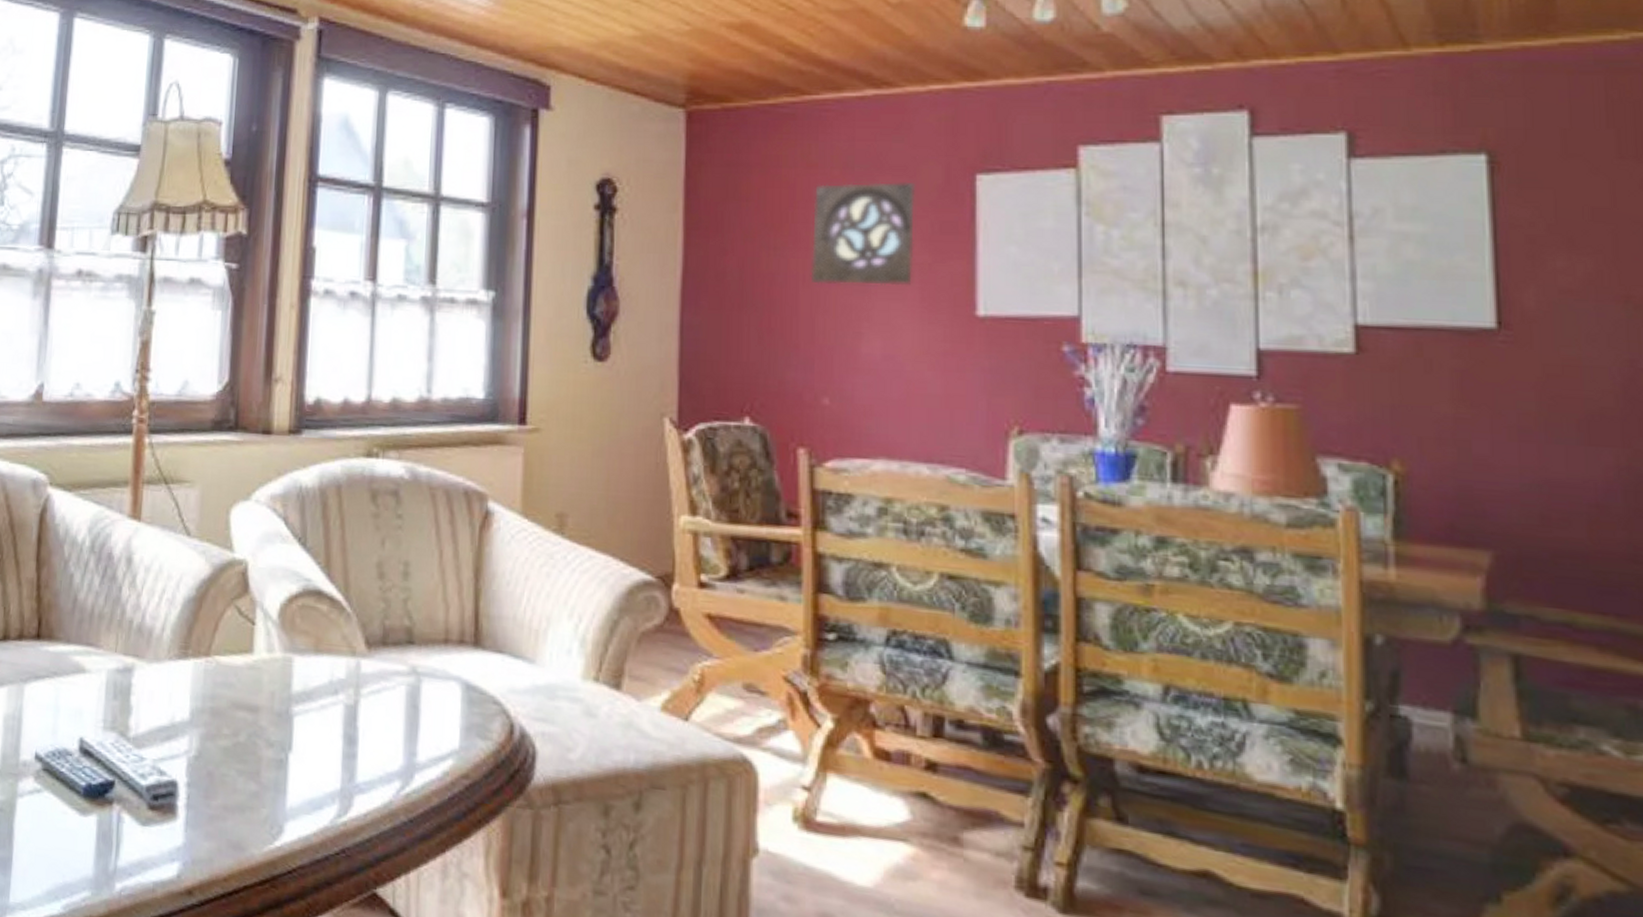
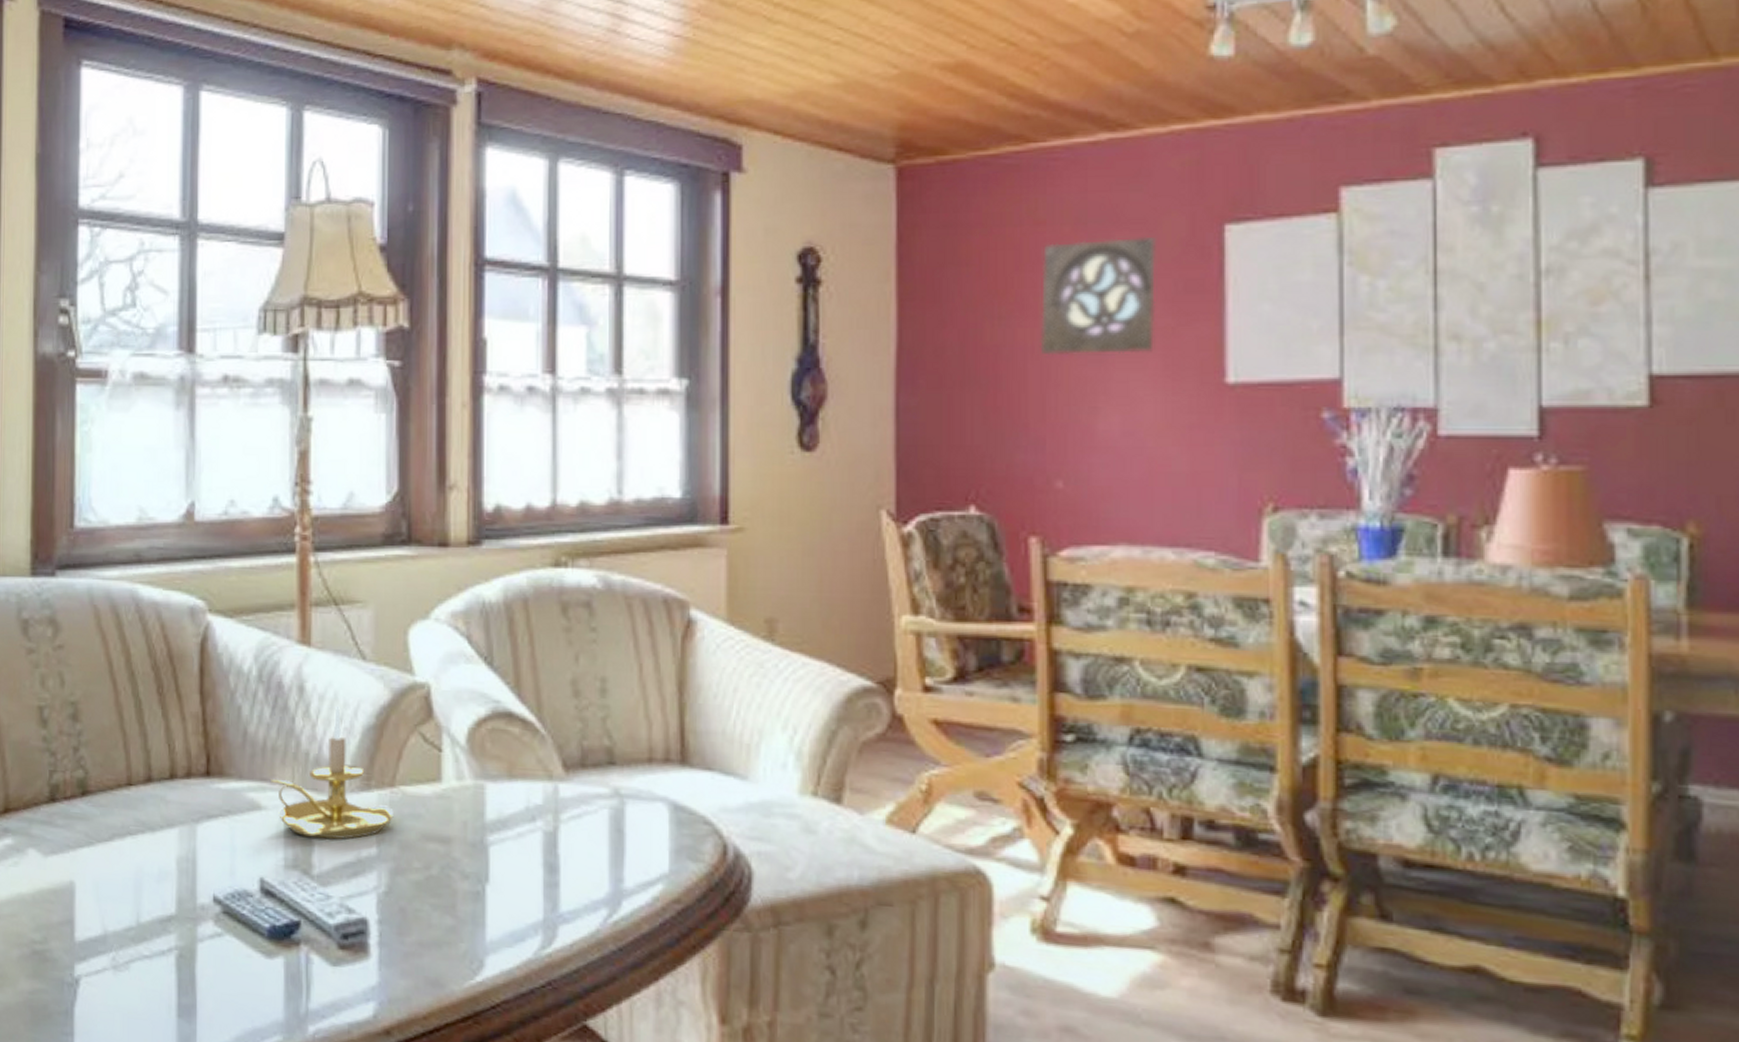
candle holder: none [96,577,207,704] -> present [271,705,394,840]

